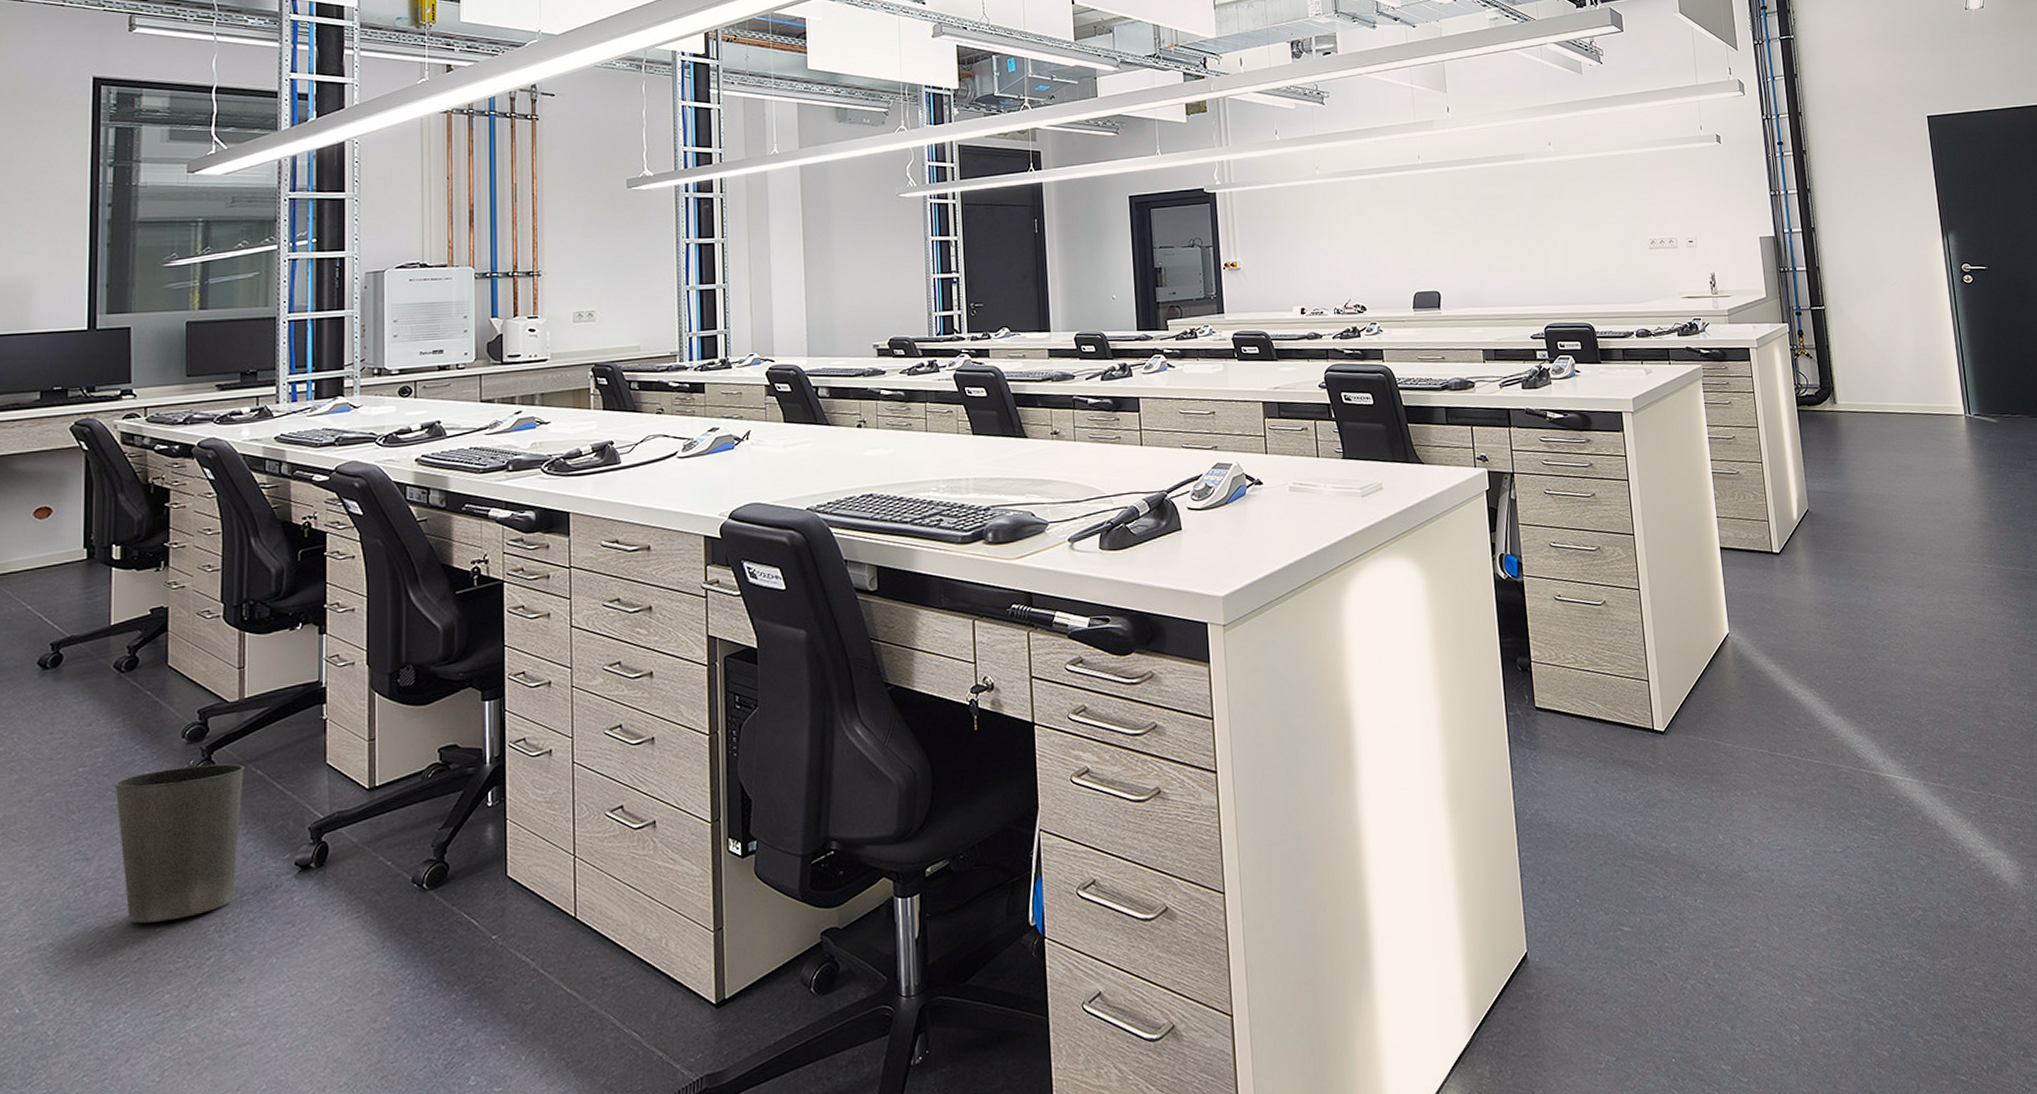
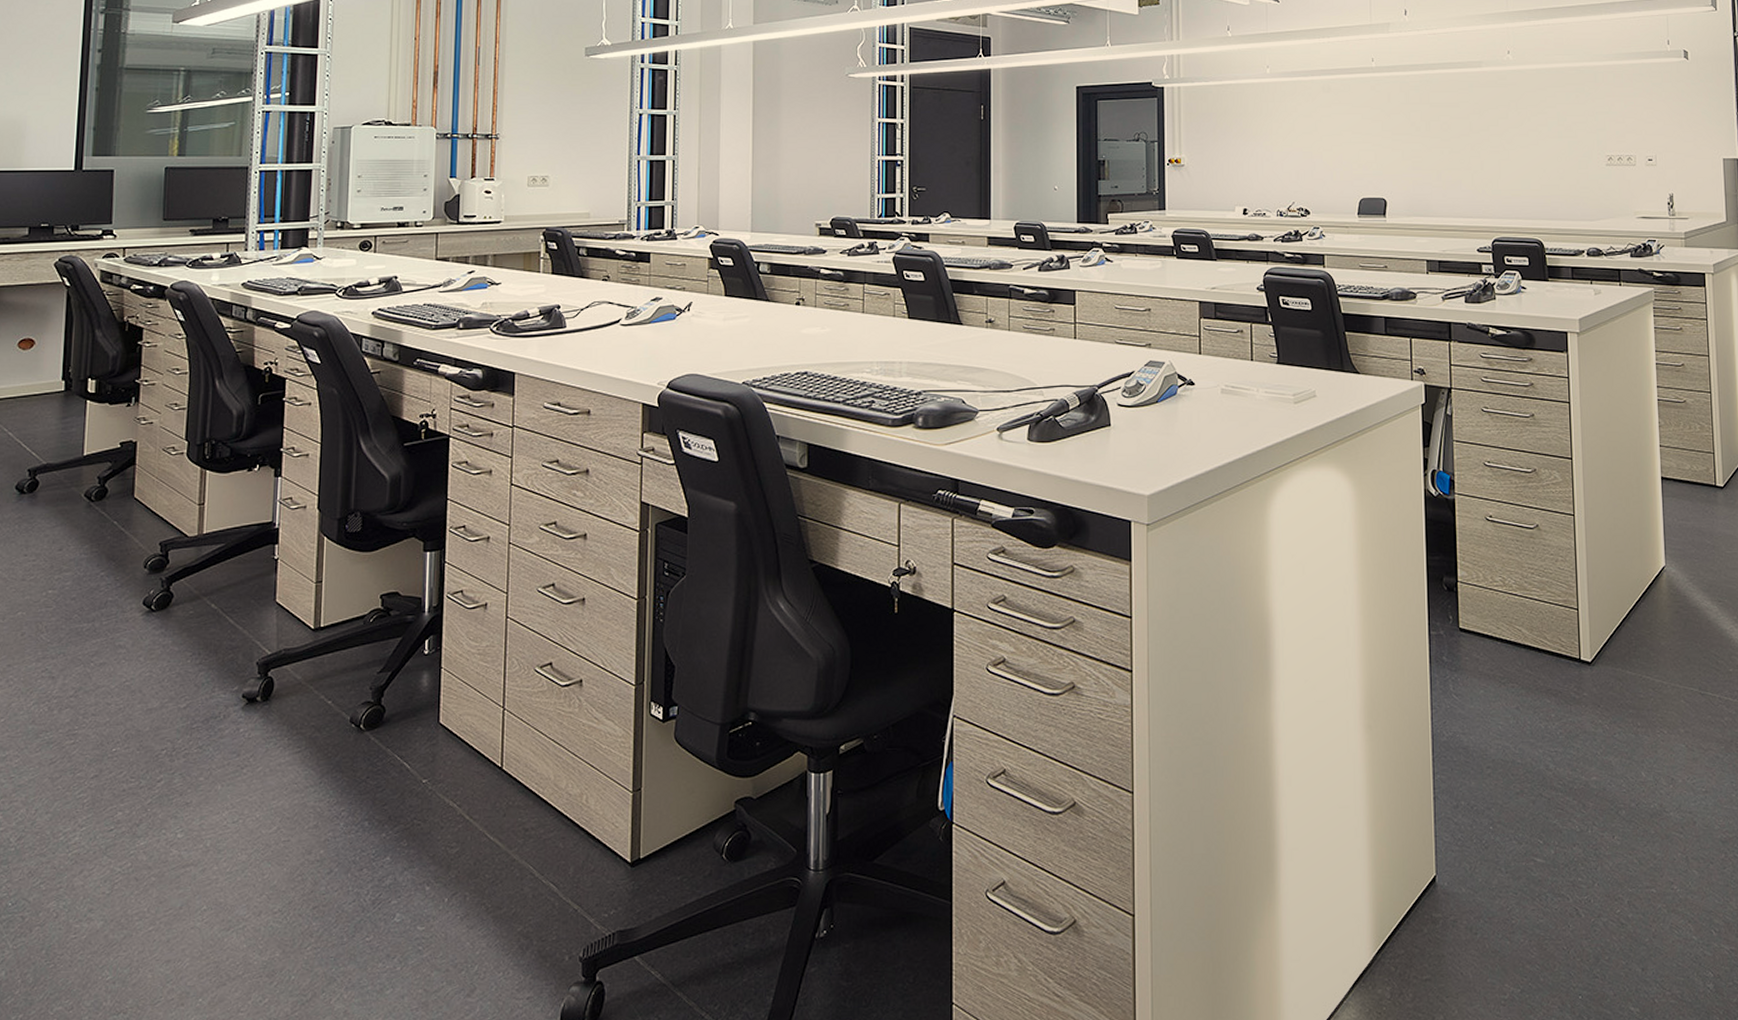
waste basket: present [115,763,245,924] -> none [80,595,201,743]

